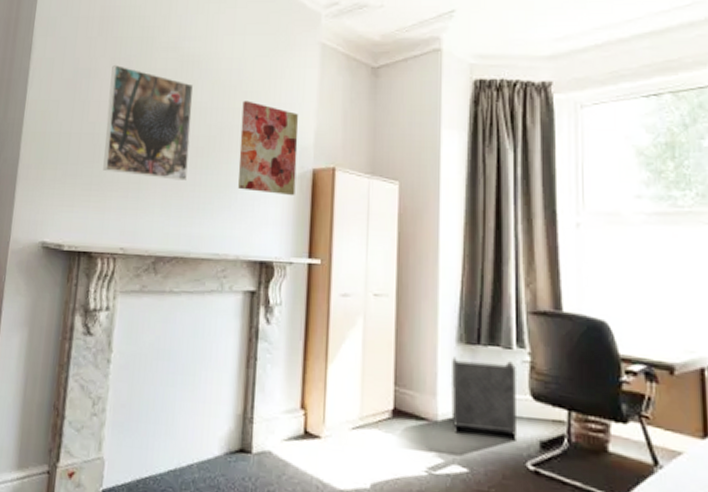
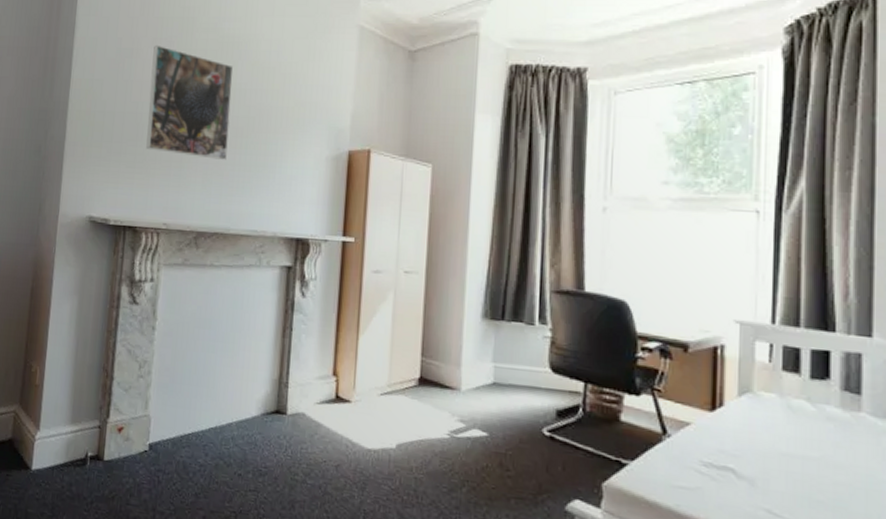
wall art: present [238,100,299,196] -> none [276,82,336,177]
waste basket: present [451,357,516,441] -> none [474,331,537,409]

